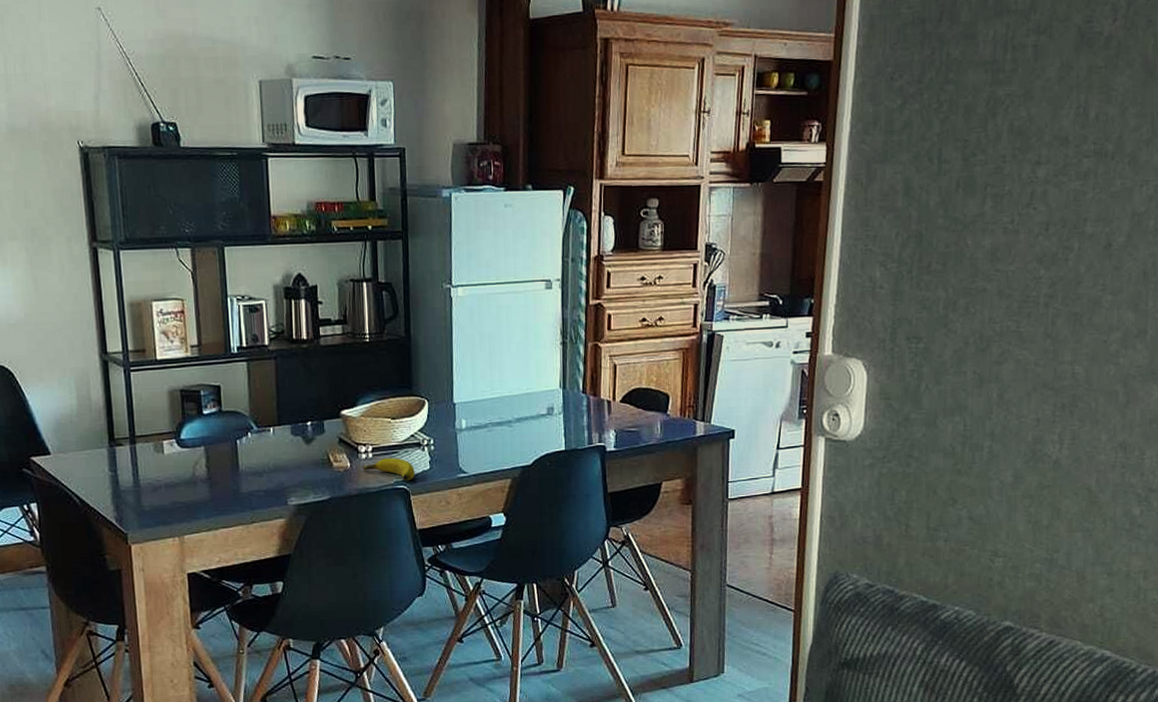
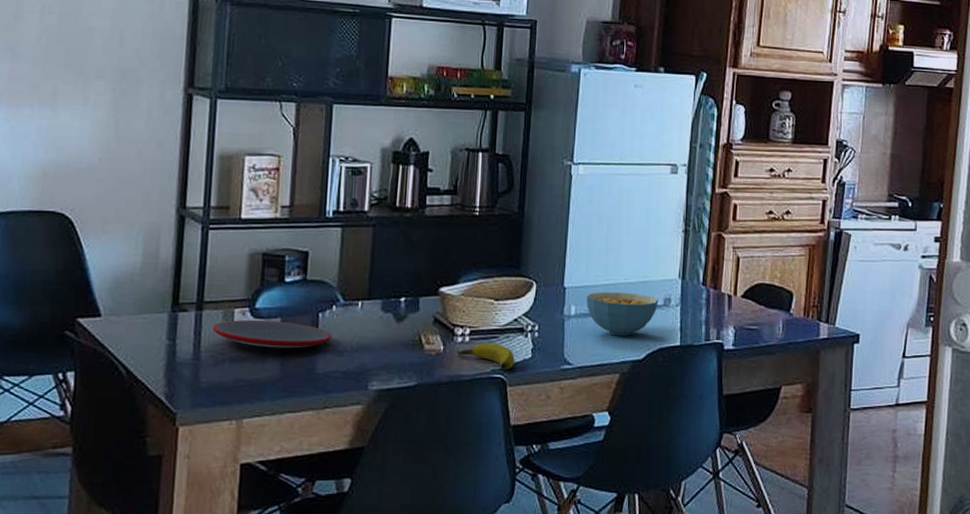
plate: none [147,449,251,473] -> present [213,319,332,349]
cereal bowl: none [475,404,542,445] -> present [586,292,659,336]

